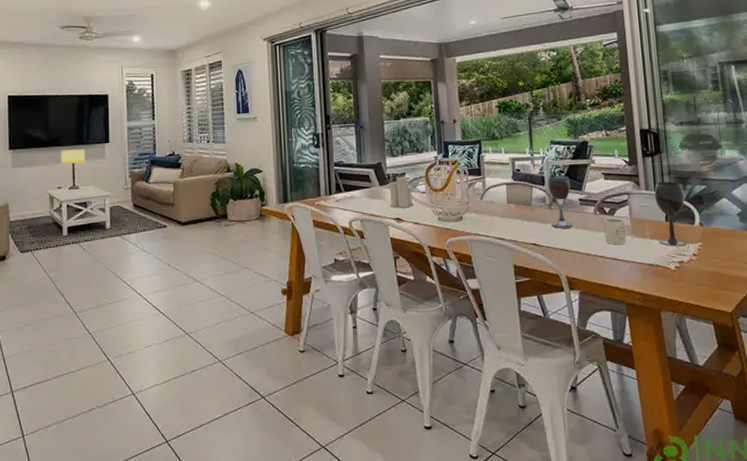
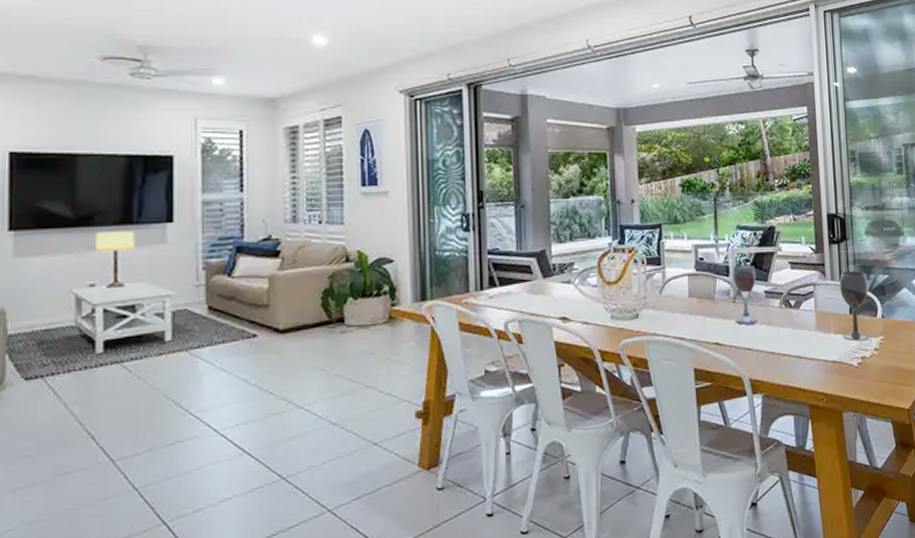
candle: present [388,174,415,208] -> none [554,264,584,305]
mug: present [603,218,631,245] -> none [789,312,815,342]

